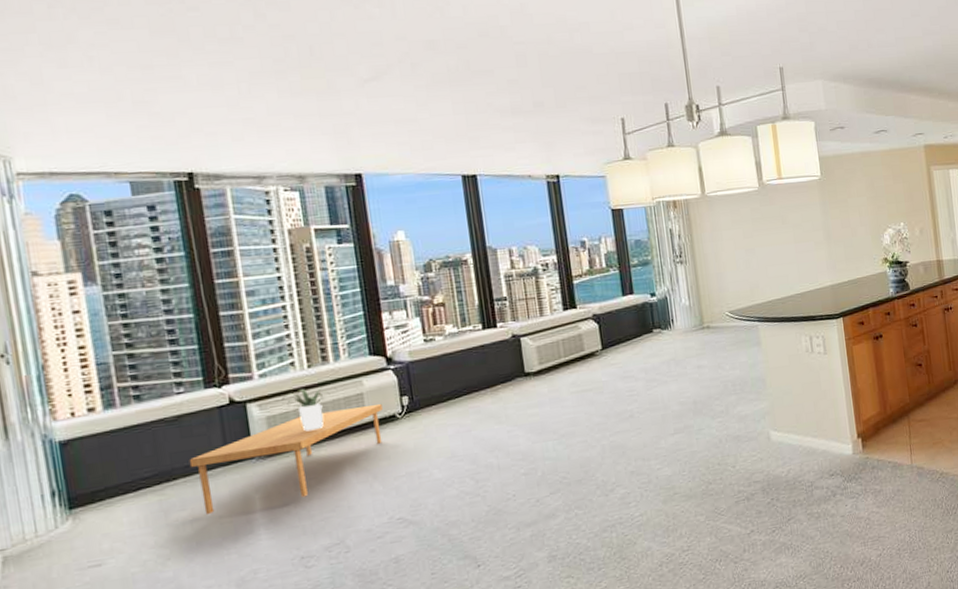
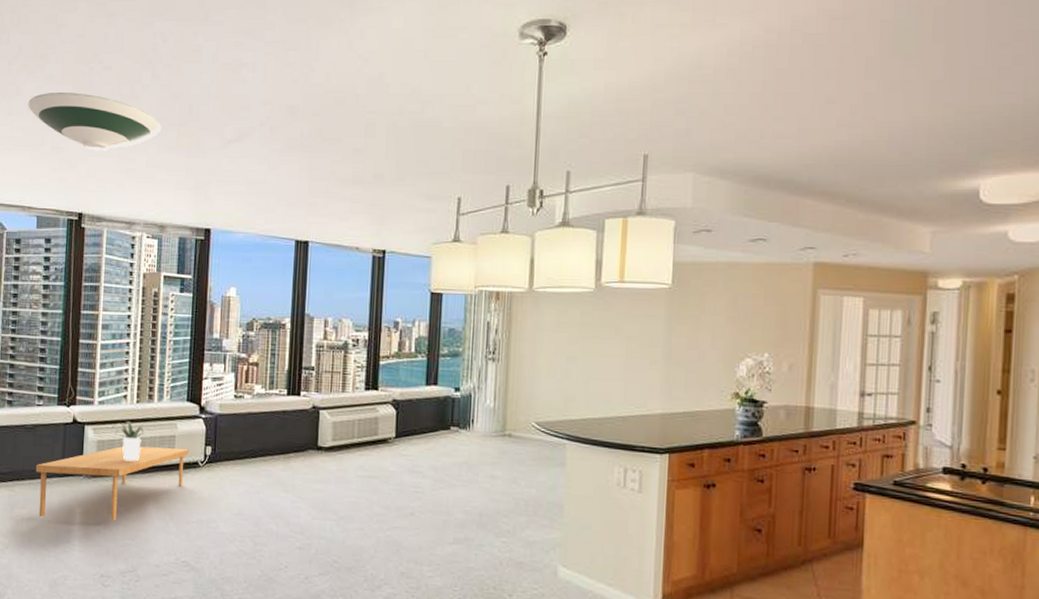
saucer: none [87,37,279,102] -> present [28,93,162,151]

